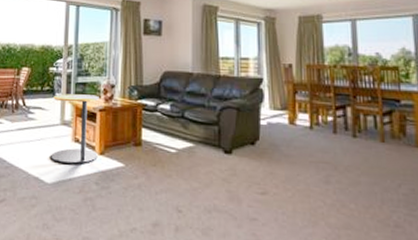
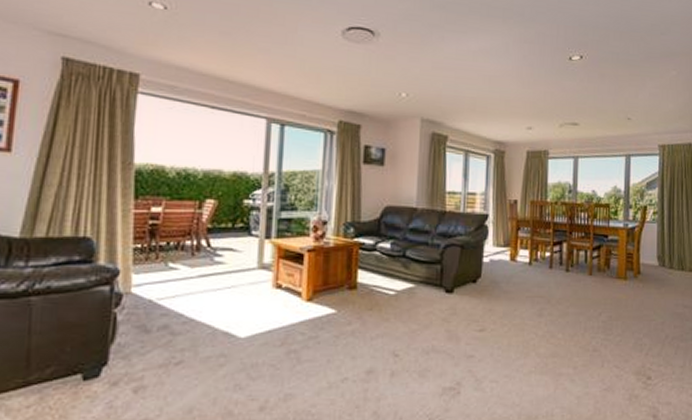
side table: present [51,94,99,164] -> none [245,232,308,313]

